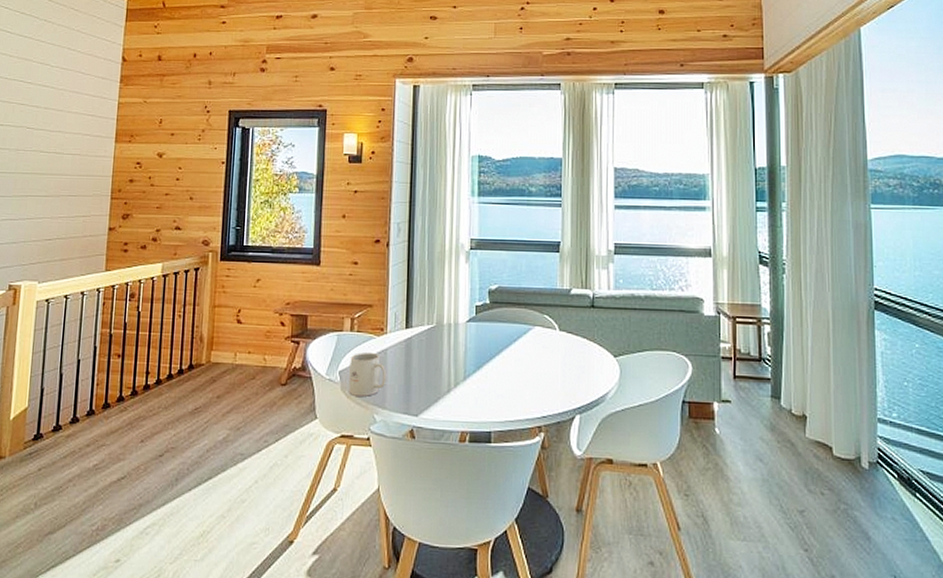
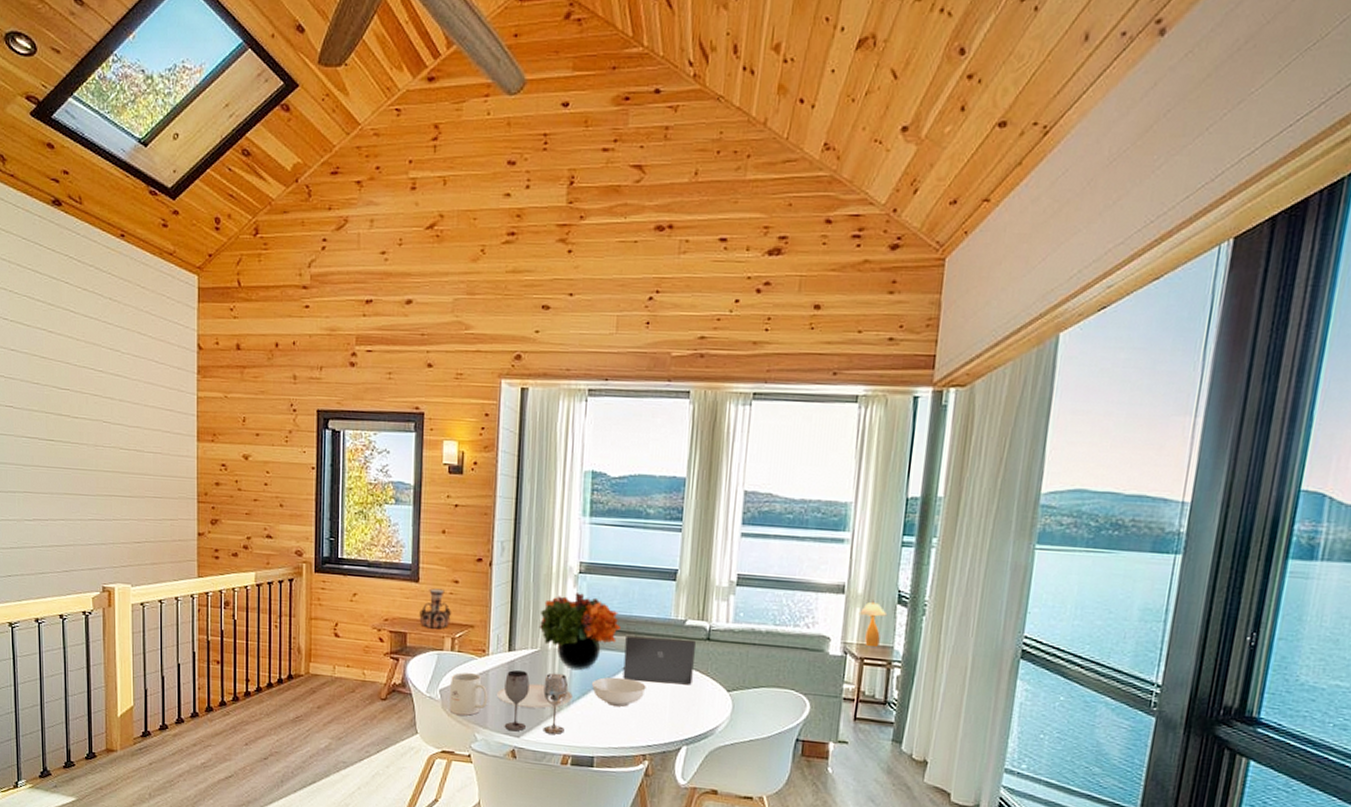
decorative vase: none [320,271,352,312] -> present [419,588,452,630]
plate: none [395,360,468,385] -> present [497,683,573,709]
wineglass: none [402,347,464,411] -> present [504,670,569,735]
flower arrangement: none [434,268,511,343] -> present [539,593,621,670]
bowl: none [485,348,538,378] -> present [591,677,646,707]
laptop: none [515,307,581,353] -> present [623,635,696,685]
table lamp: none [726,261,752,305] -> present [858,600,888,646]

